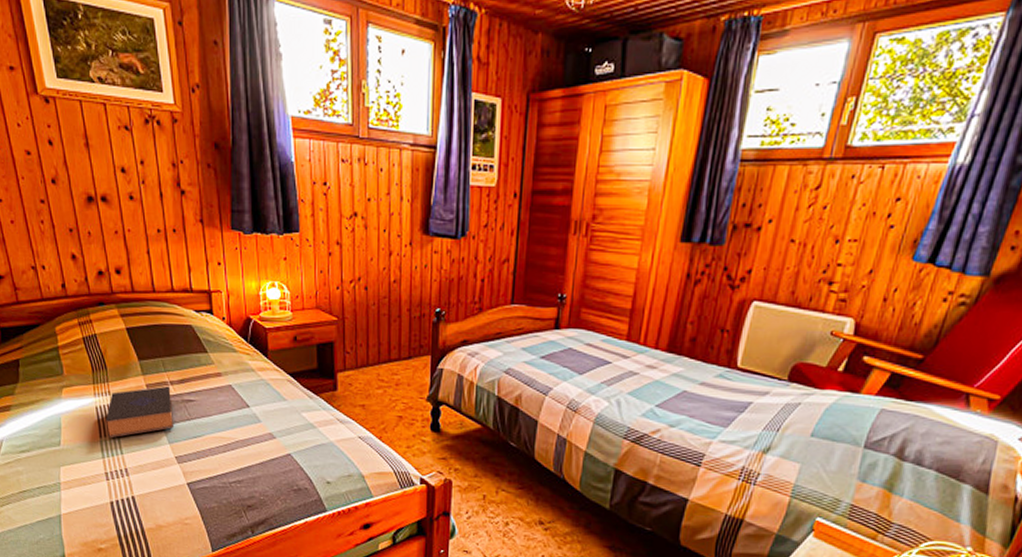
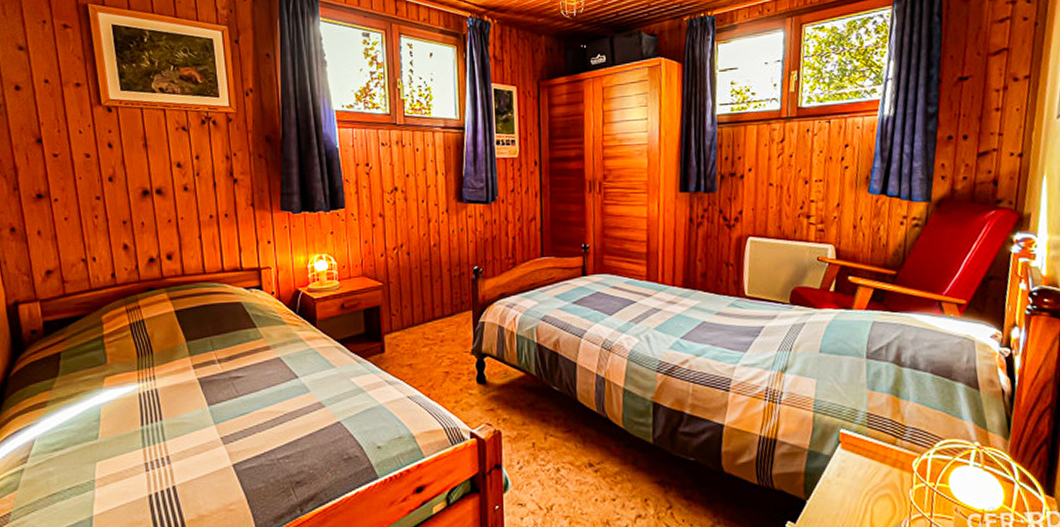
book: present [105,386,173,438] -> none [148,364,220,425]

